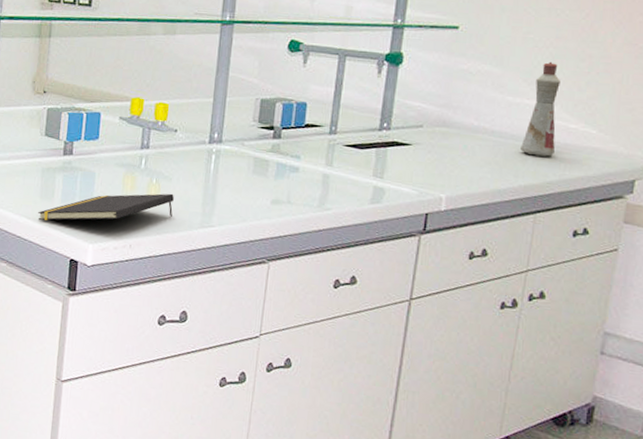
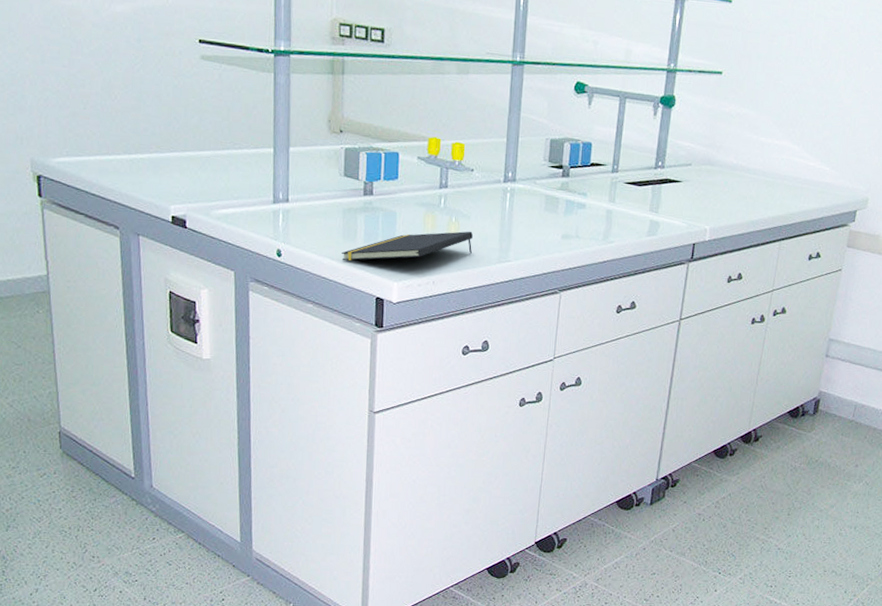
bottle: present [520,61,560,157] -> none [770,106,803,191]

